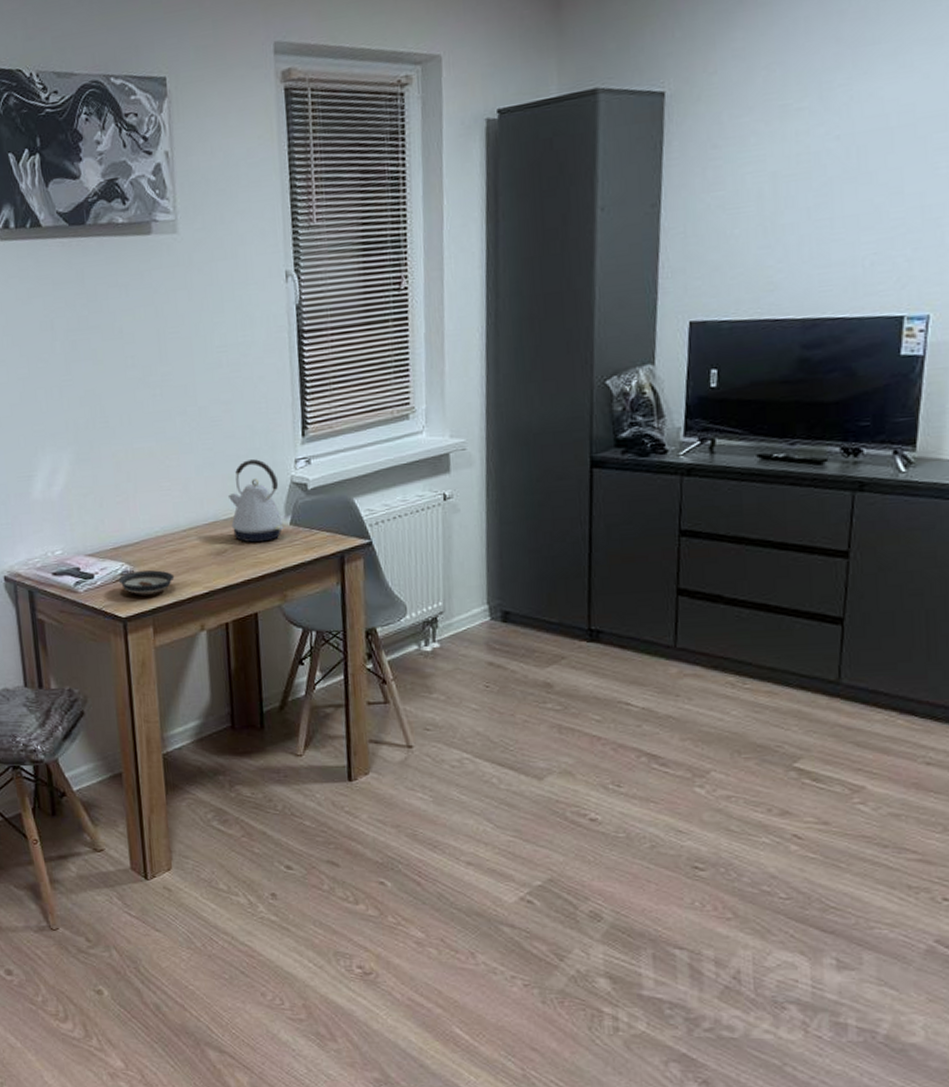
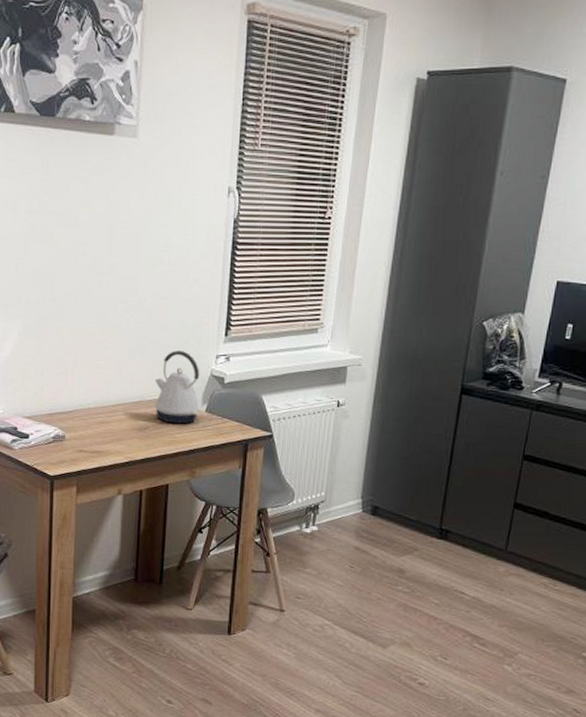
saucer: present [118,570,175,595] -> none [50,436,100,459]

